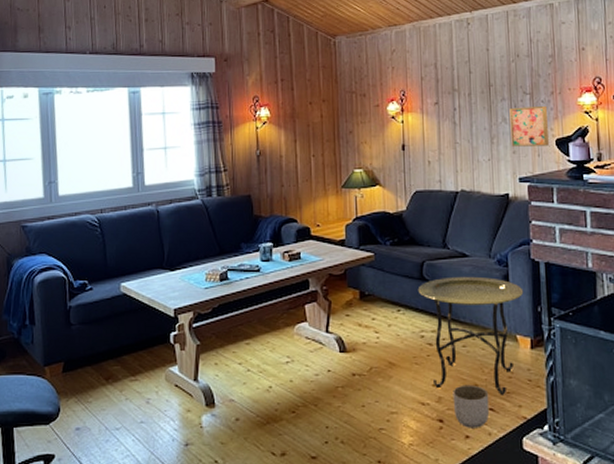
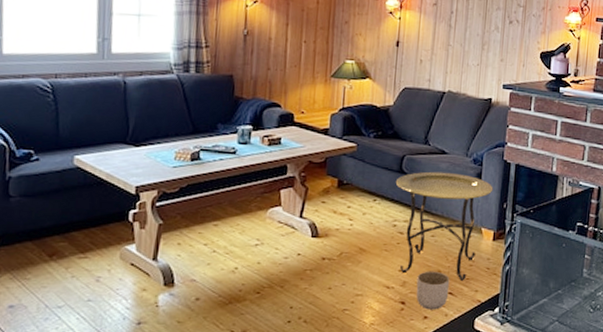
wall art: present [509,105,549,147] -> none [500,17,537,58]

